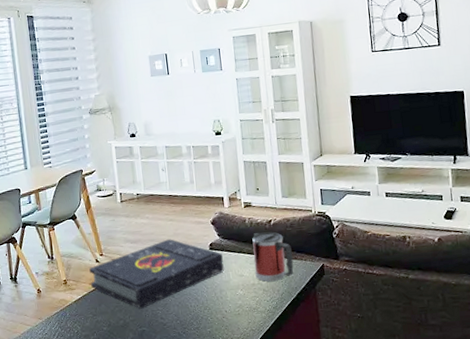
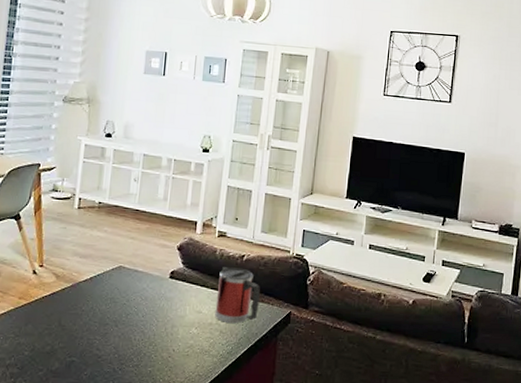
book: present [89,239,224,309] -> none [19,259,183,335]

